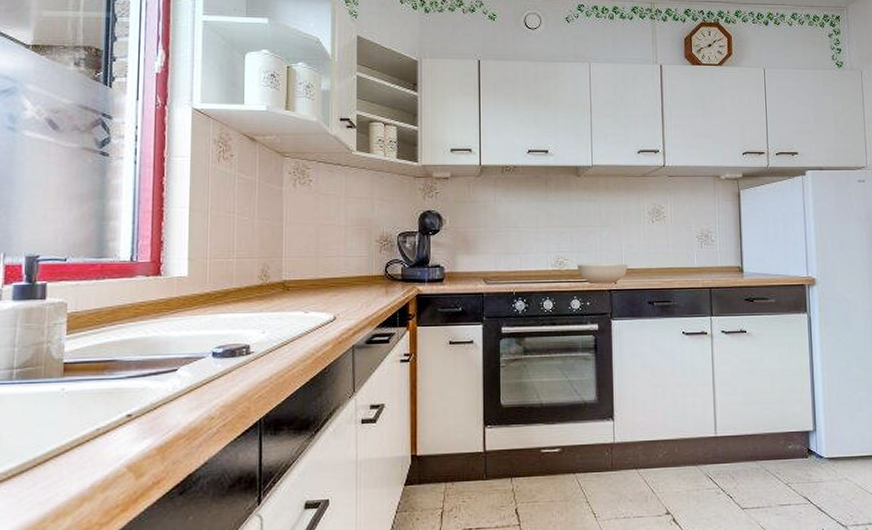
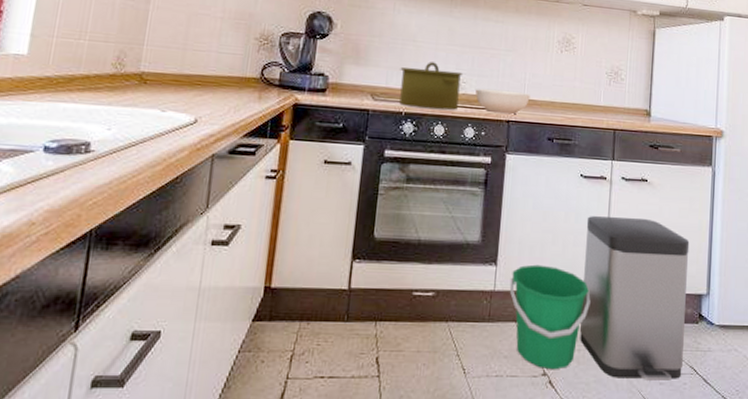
cooking pot: none [507,244,564,287] -> present [399,62,464,111]
bucket: none [627,416,704,509] -> present [509,264,591,370]
pedal bin: none [692,367,797,512] -> present [579,216,690,381]

